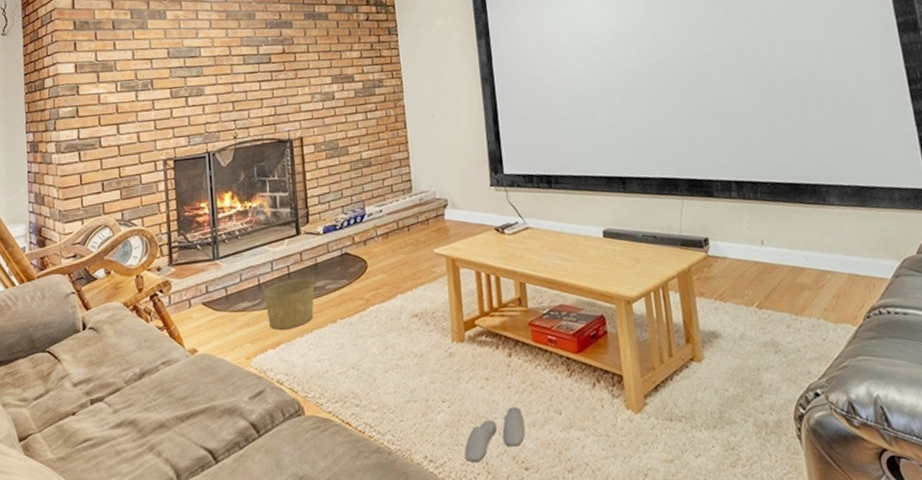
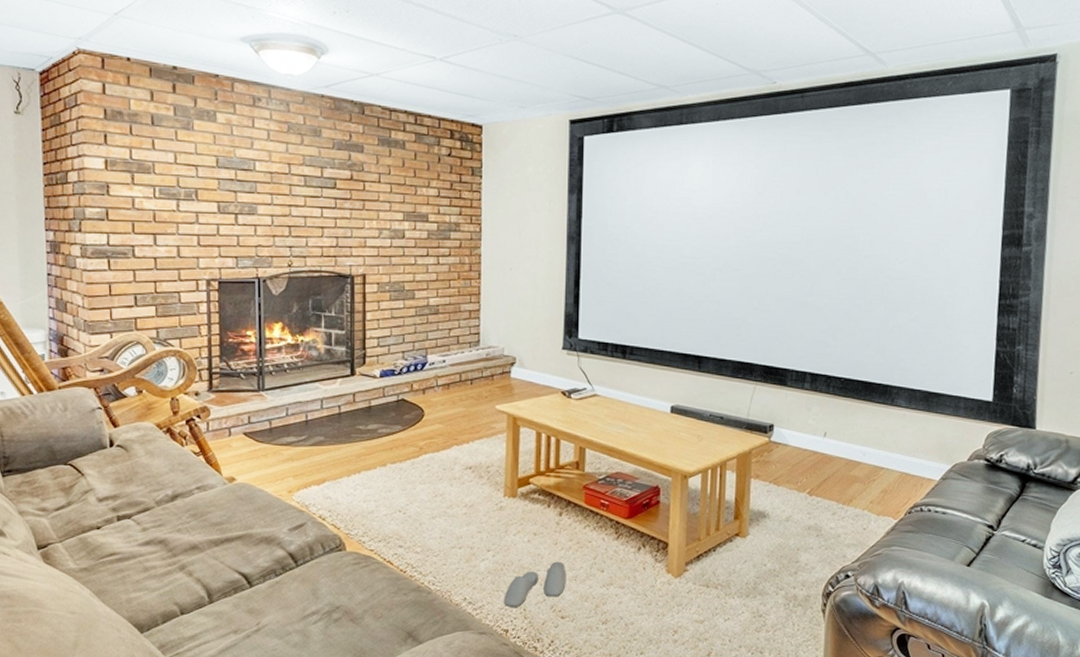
basket: present [263,276,315,330] -> none [311,419,366,468]

